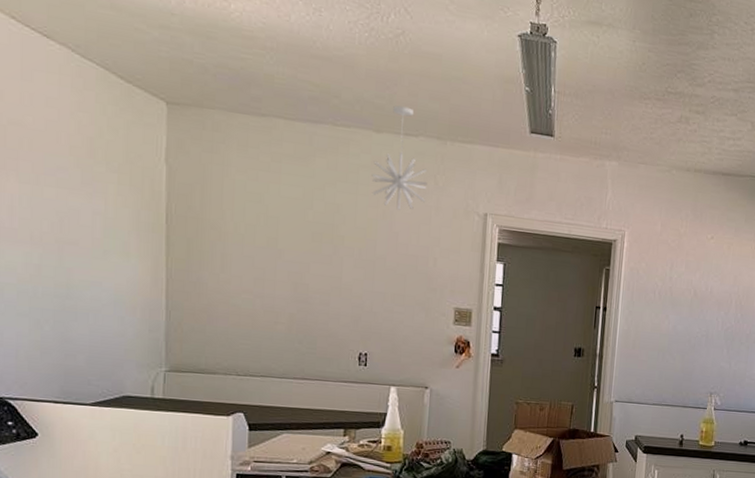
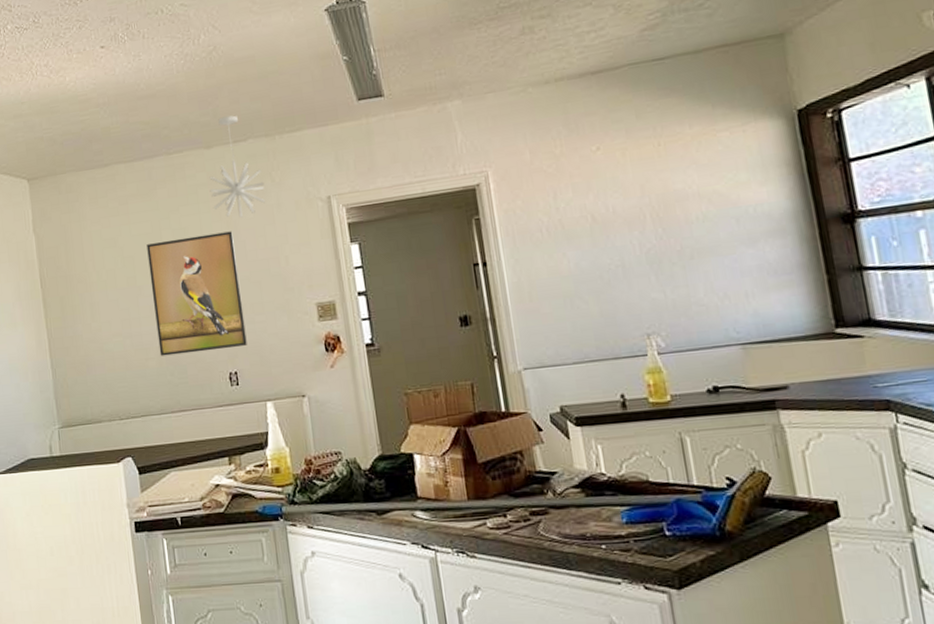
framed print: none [291,210,387,331] -> present [146,231,247,356]

